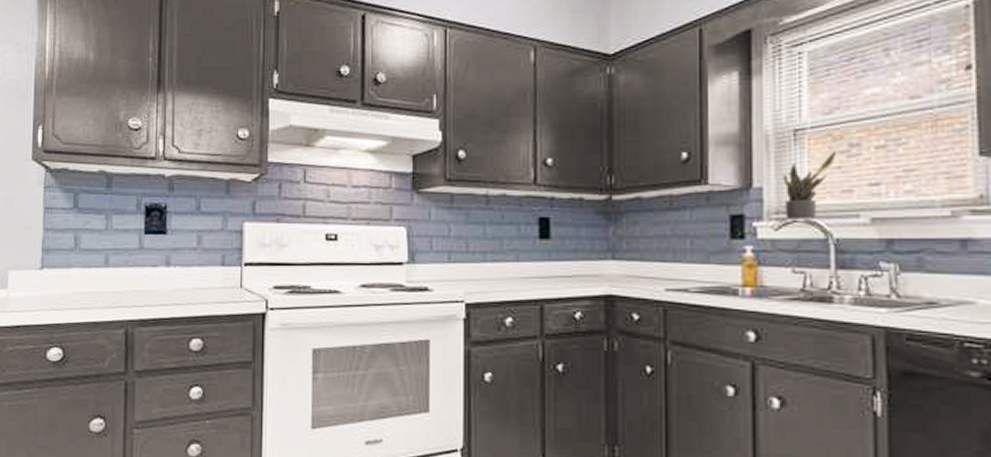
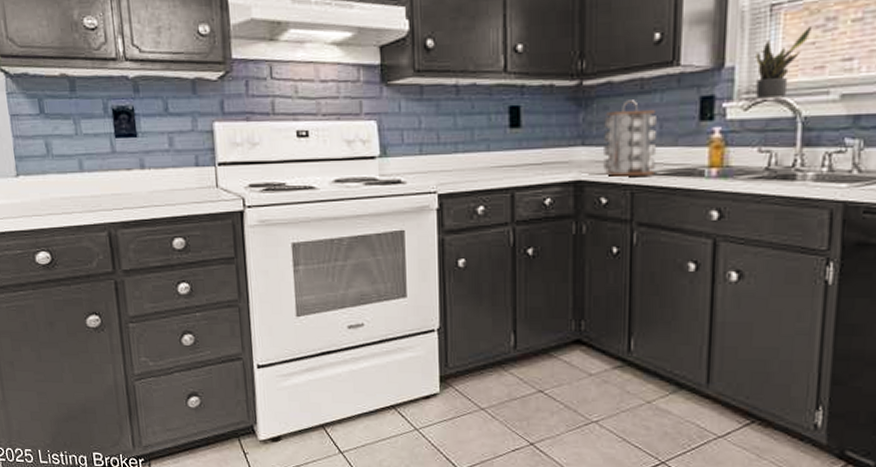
spice rack: none [633,216,689,294] -> present [602,100,658,178]

